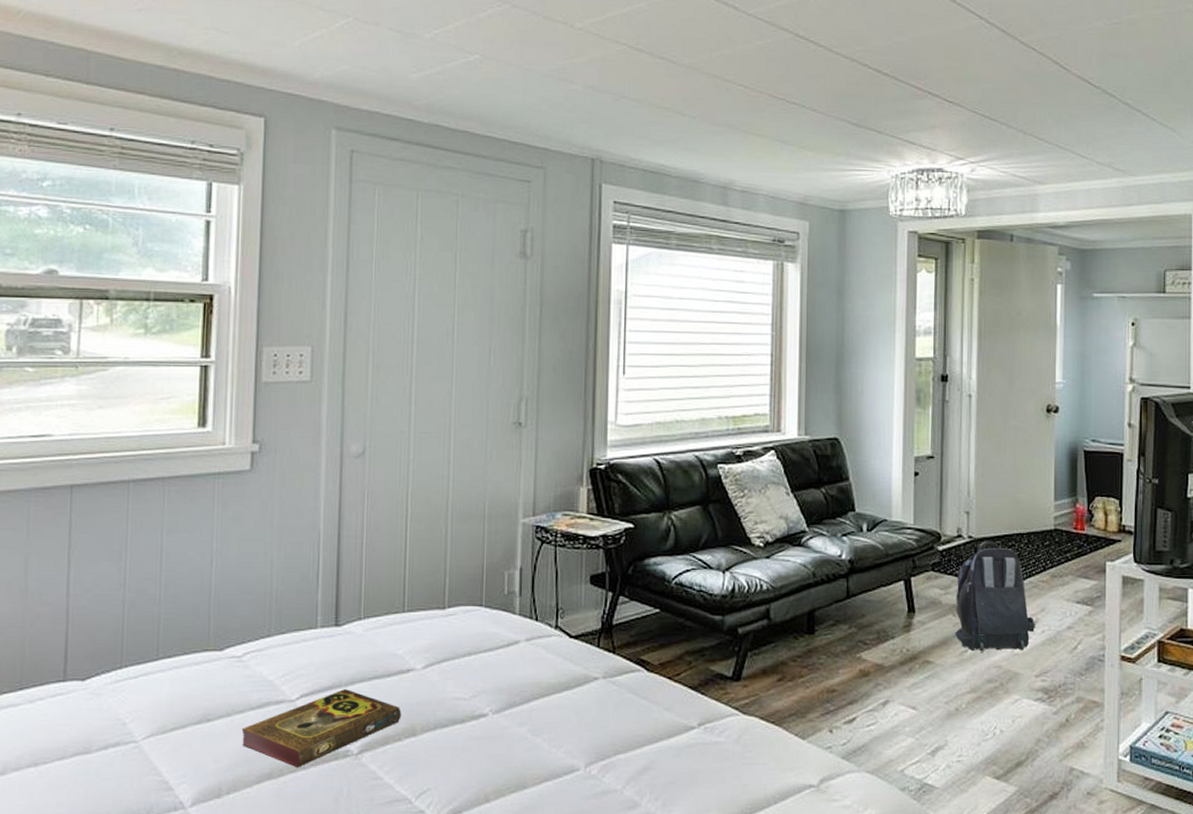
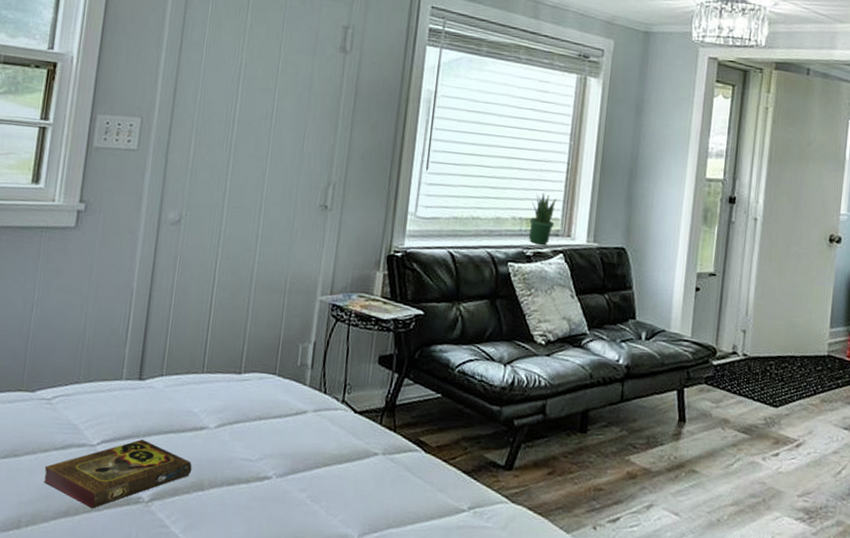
planter: none [736,389,762,442] -> present [528,193,556,245]
backpack: present [955,541,1036,652] -> none [722,360,803,469]

